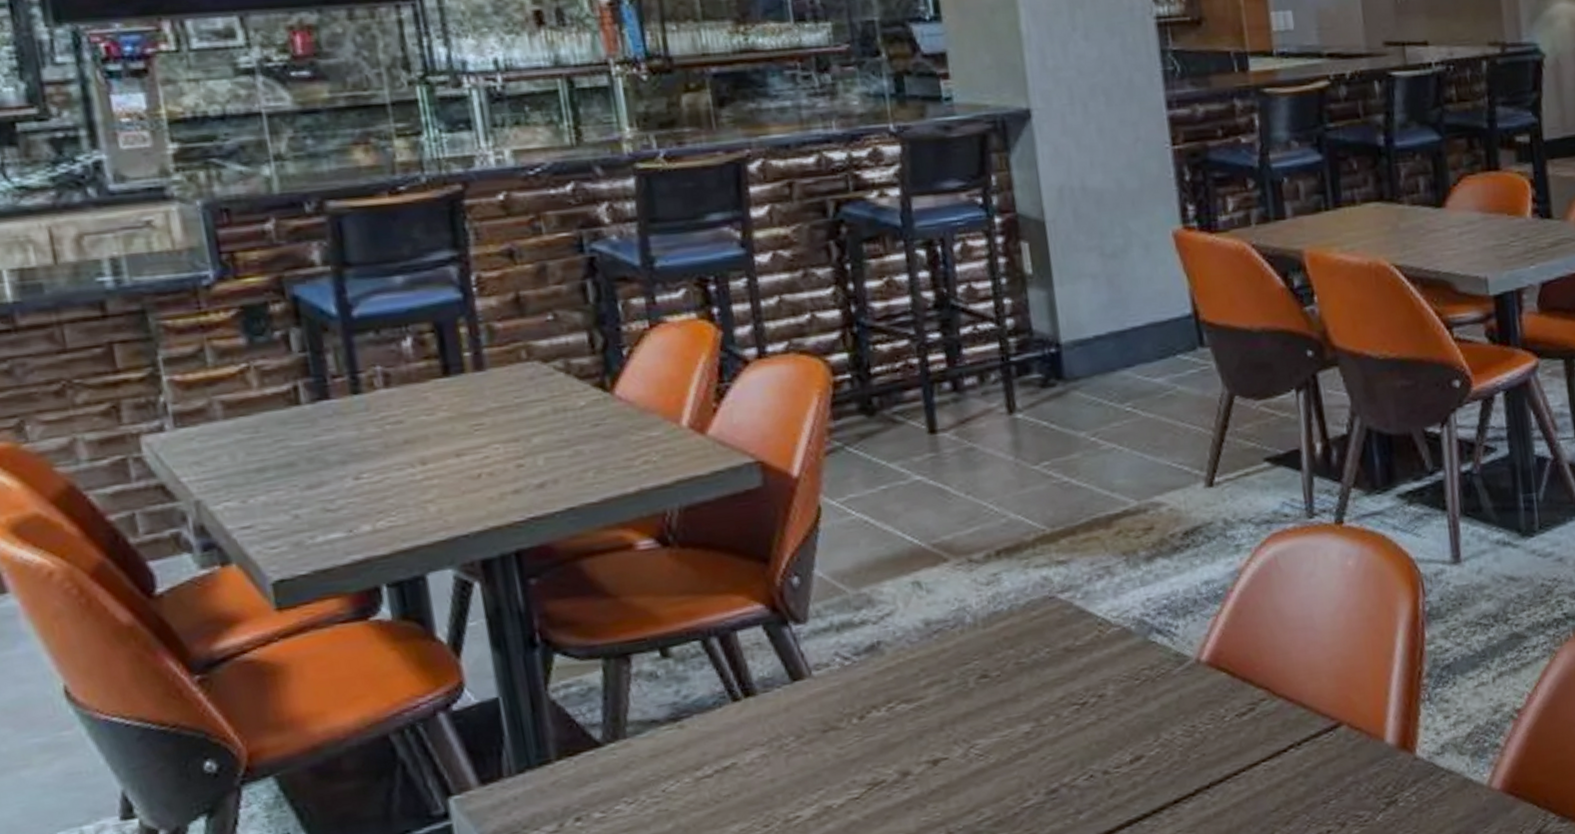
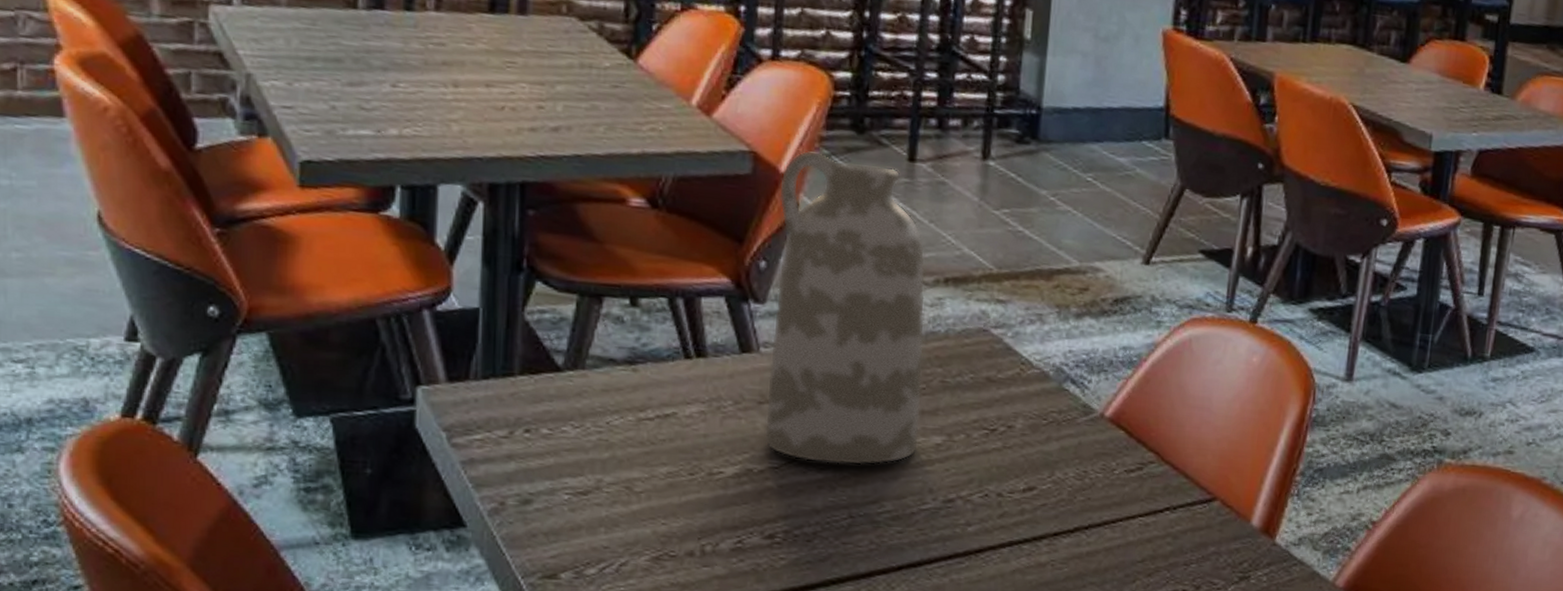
vase: none [795,445,1007,784] -> present [764,150,926,466]

